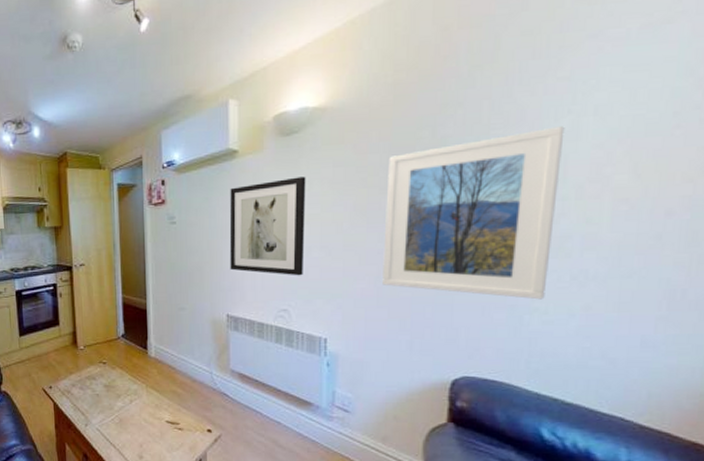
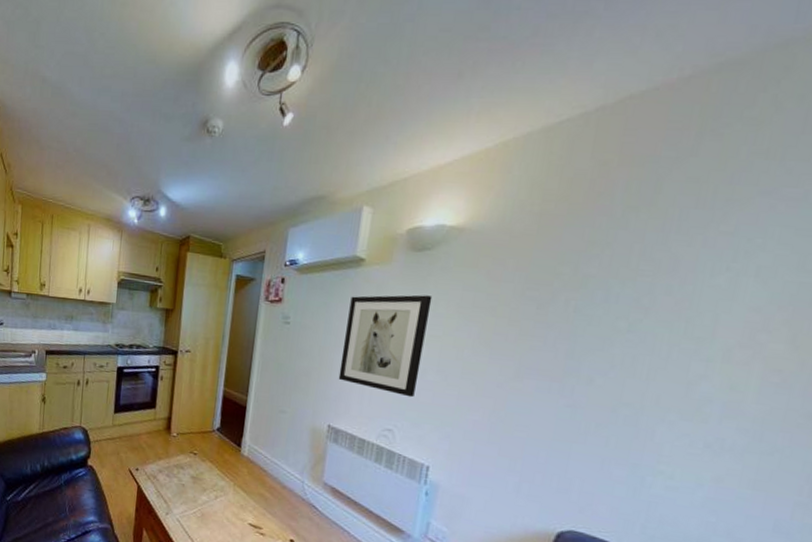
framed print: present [383,126,565,300] -> none [497,282,721,463]

